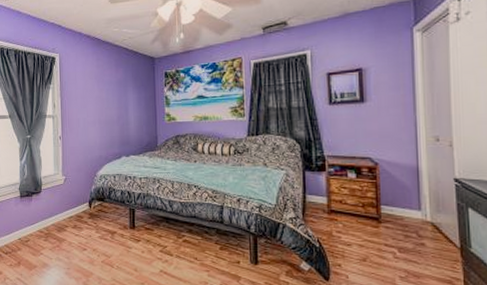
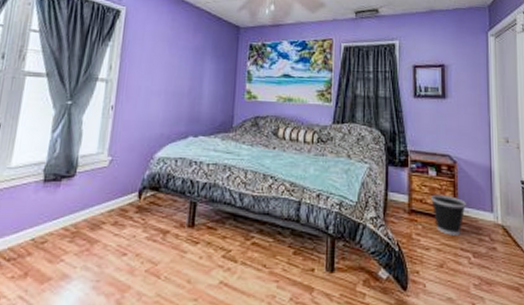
wastebasket: none [351,195,390,233] -> present [431,194,466,236]

